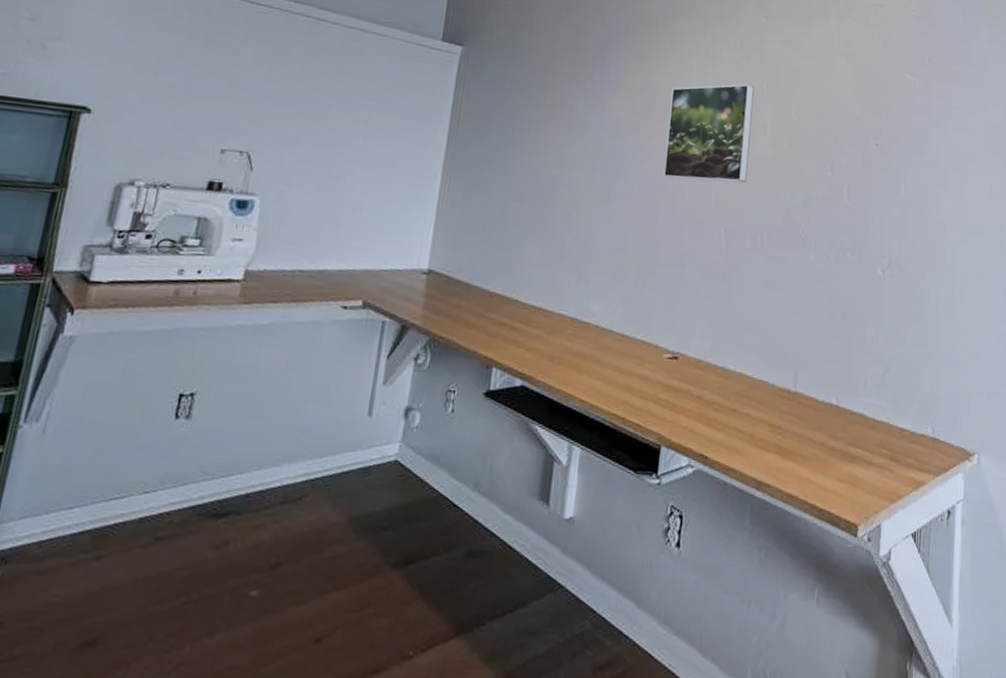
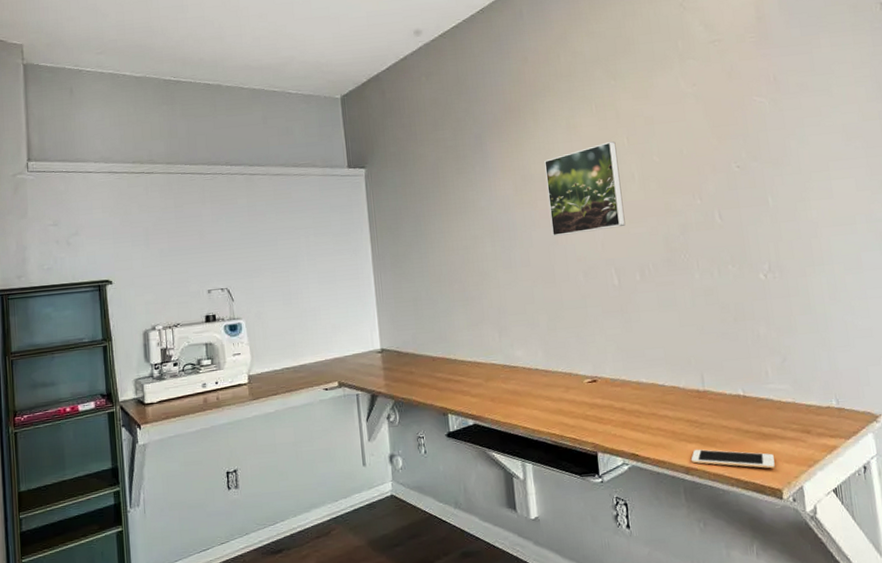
cell phone: none [765,460,856,498] -> present [691,449,775,469]

